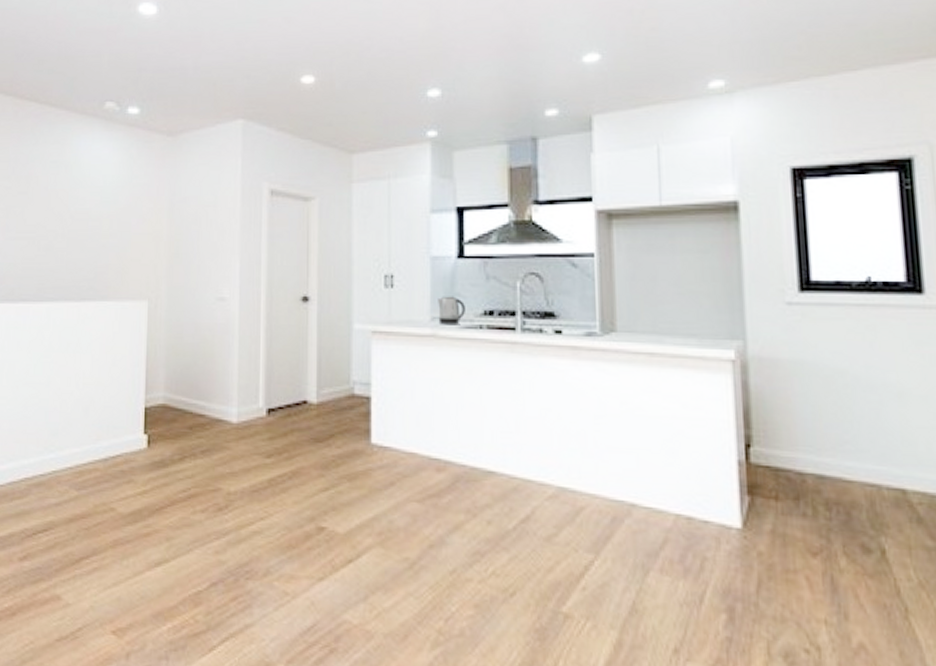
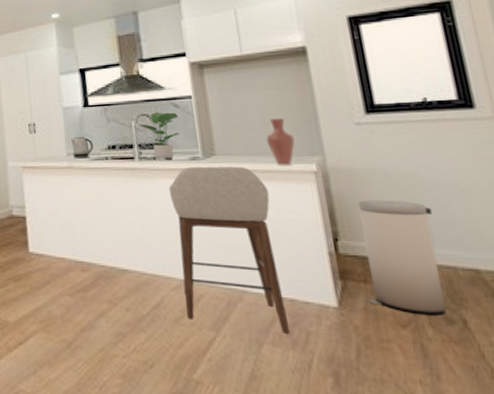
potted plant: none [526,271,576,333] -> present [139,112,180,159]
bar stool: none [554,344,683,561] -> present [168,166,291,335]
vase: none [679,290,713,351] -> present [266,118,295,166]
pedal bin: none [775,398,865,543] -> present [358,200,447,316]

